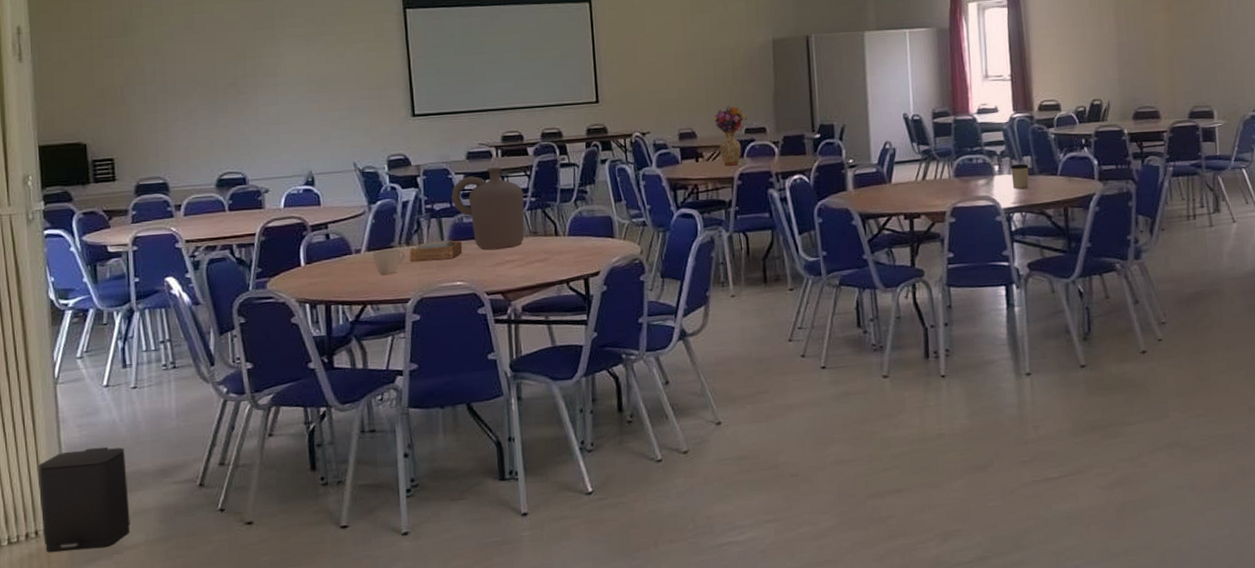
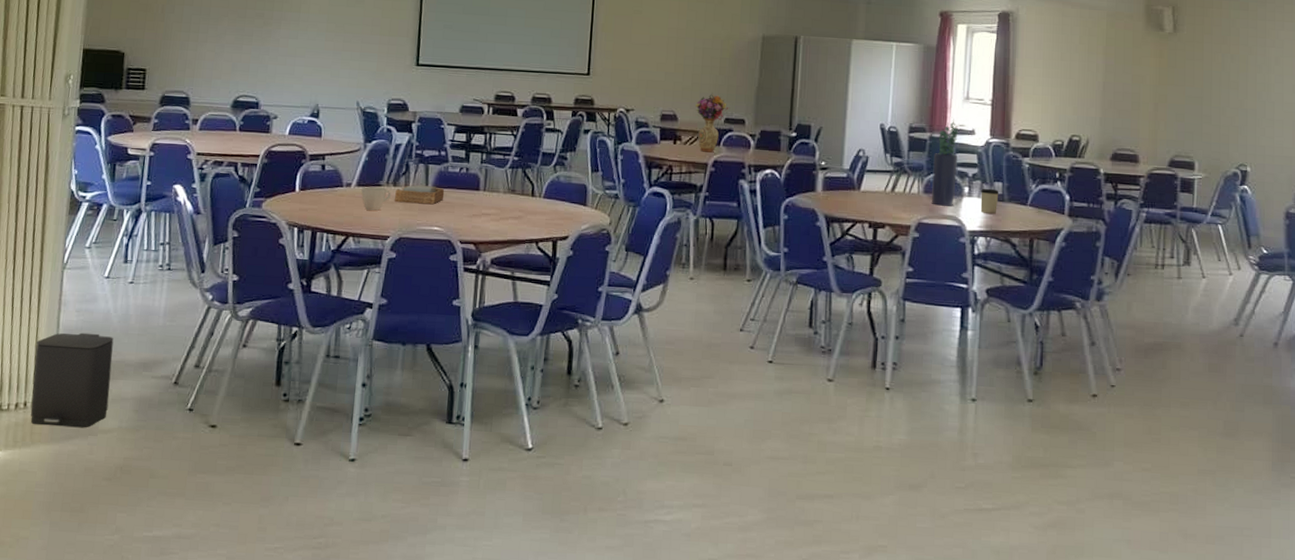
water jug: present [451,167,525,251] -> none [441,123,508,202]
vase: none [960,99,986,188] -> present [932,119,958,206]

